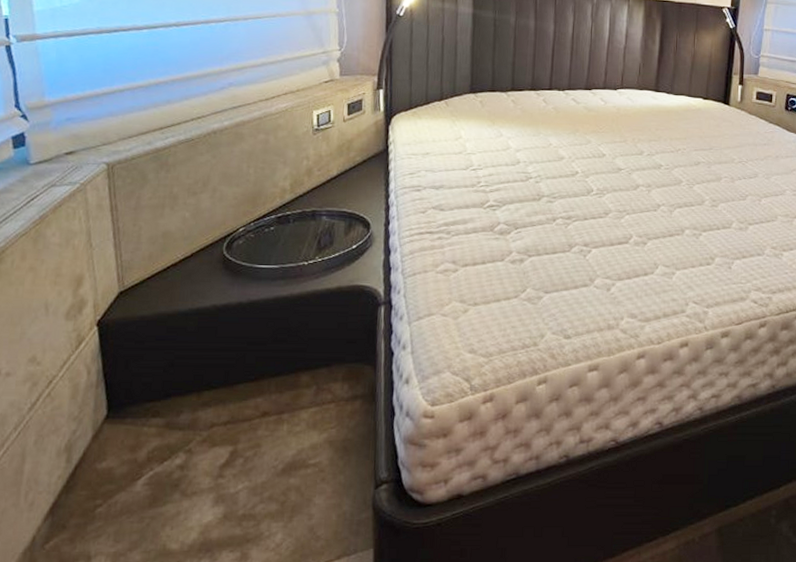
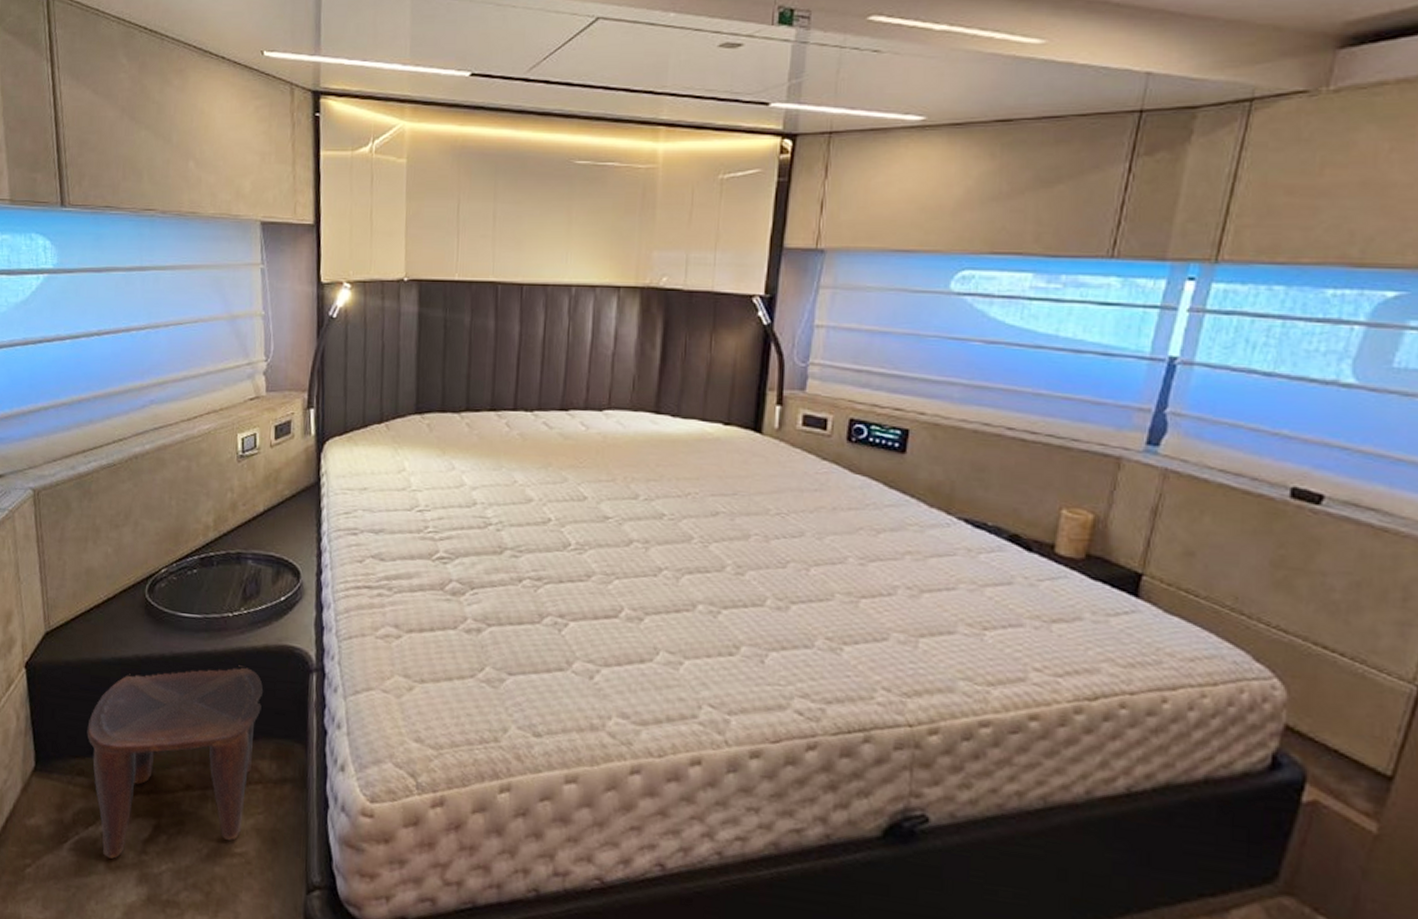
stool: none [162,305,336,486] -> present [87,665,263,859]

